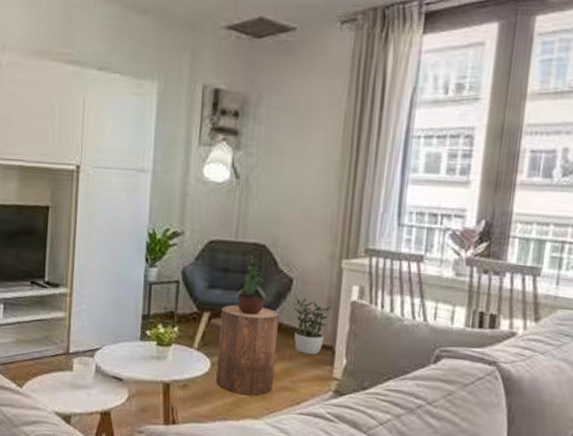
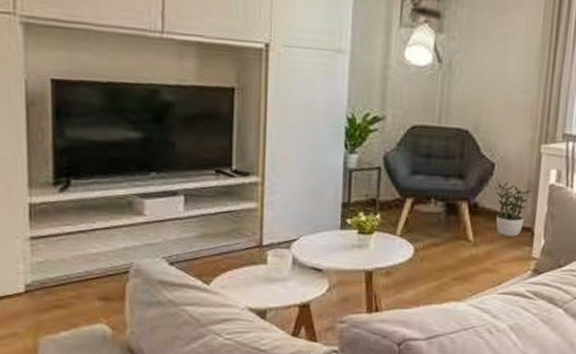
stool: present [216,304,279,395] -> none [419,190,481,279]
potted plant: present [234,255,267,315] -> none [437,140,469,200]

